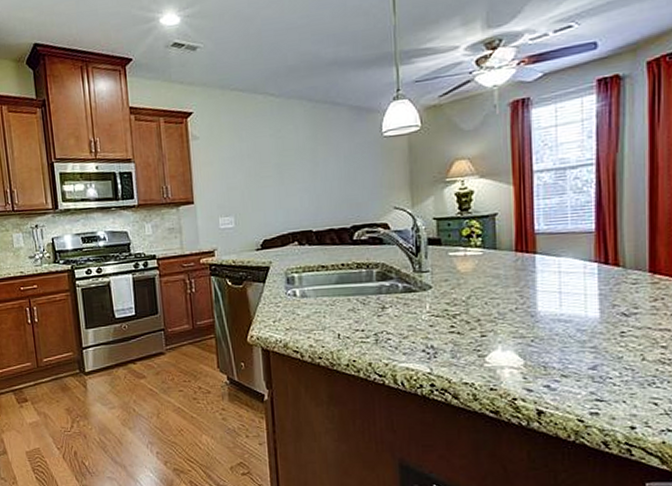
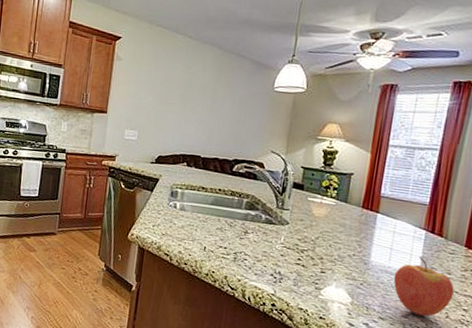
fruit: none [569,295,646,364] -> present [393,257,454,317]

